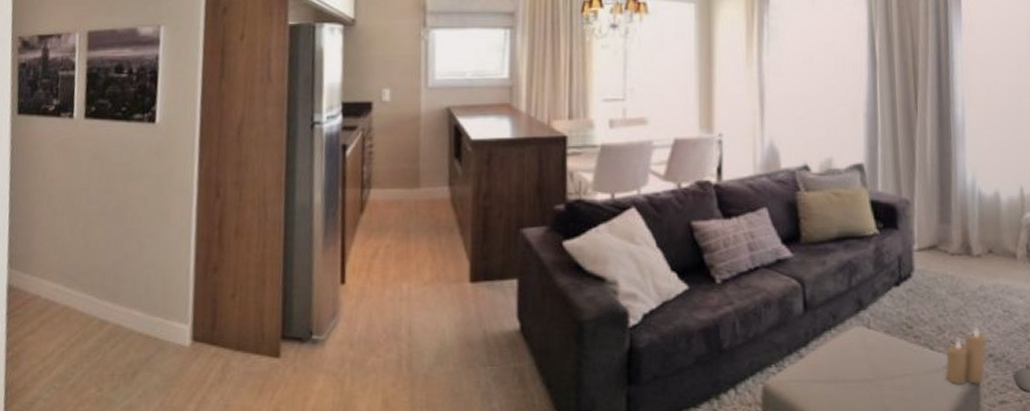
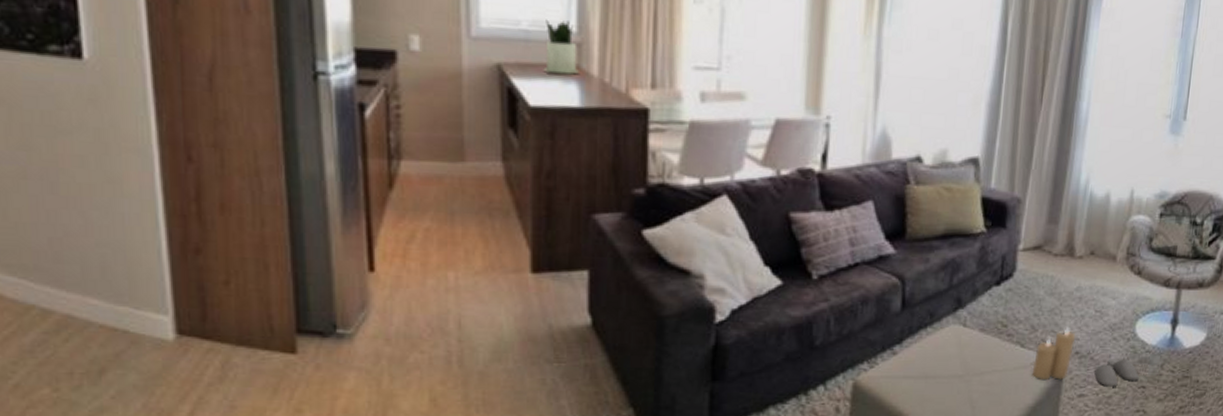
planter: none [482,70,510,113] -> present [543,19,579,76]

